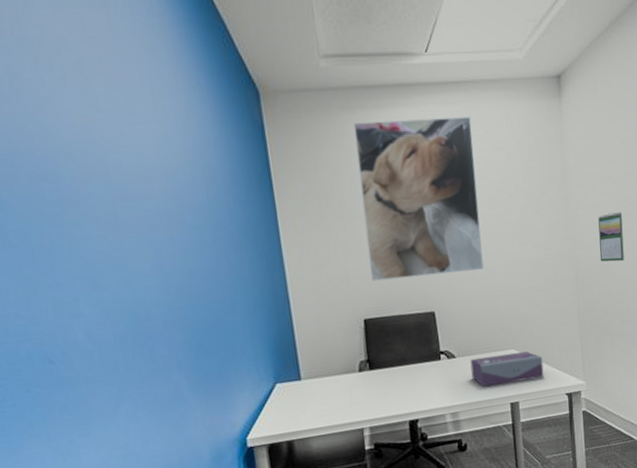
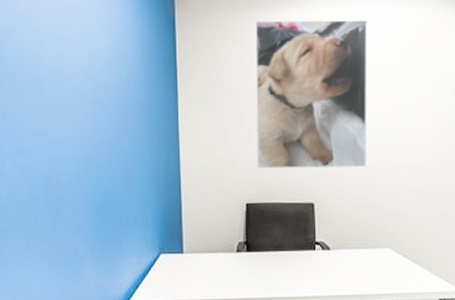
tissue box: present [470,351,544,387] -> none [344,251,418,282]

